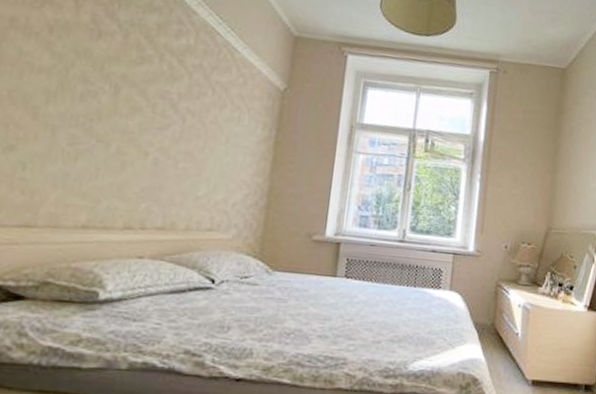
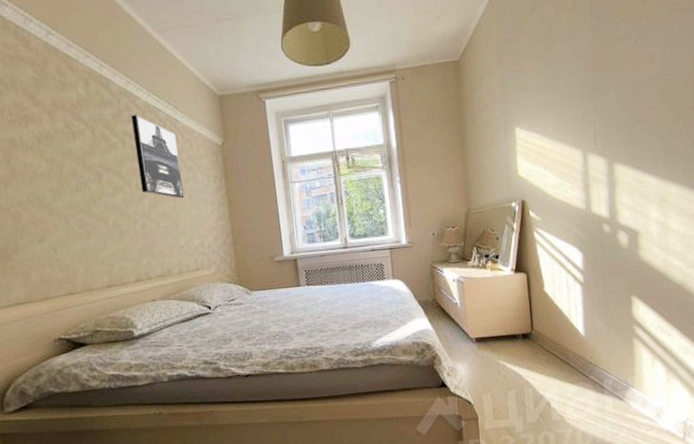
wall art: none [167,30,231,141] -> present [131,115,185,199]

